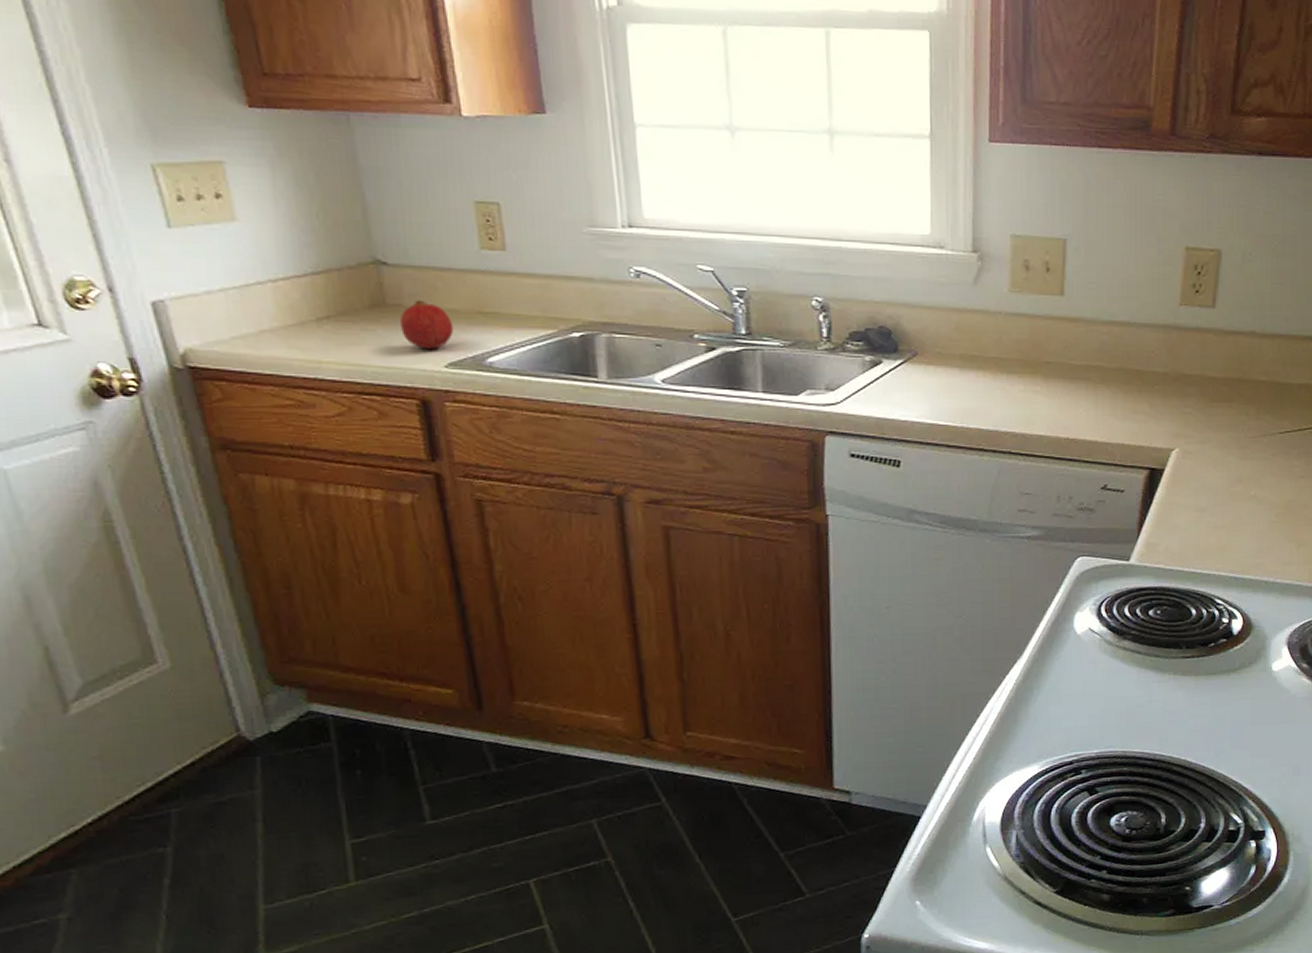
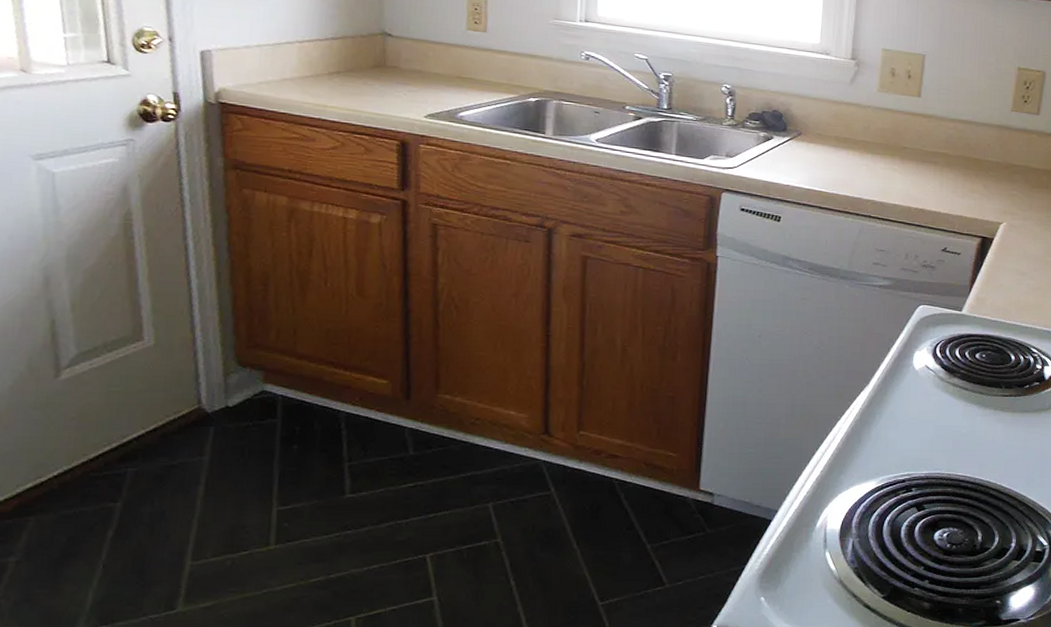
fruit: present [400,299,454,350] -> none [394,64,437,103]

